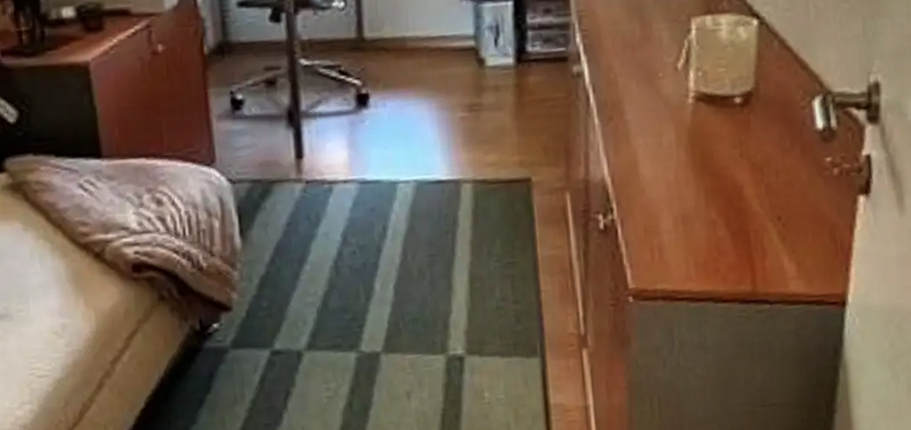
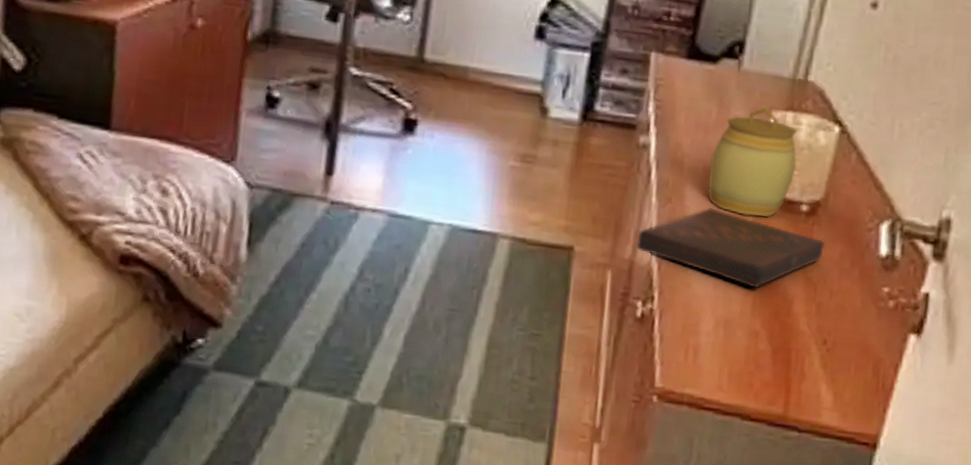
book: none [587,117,764,183] -> present [635,207,826,289]
jar: none [641,14,724,120] -> present [708,105,797,218]

